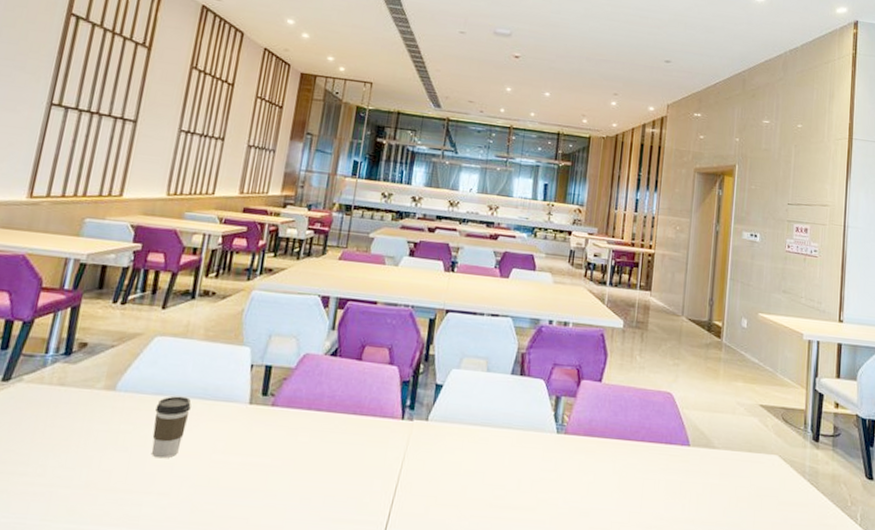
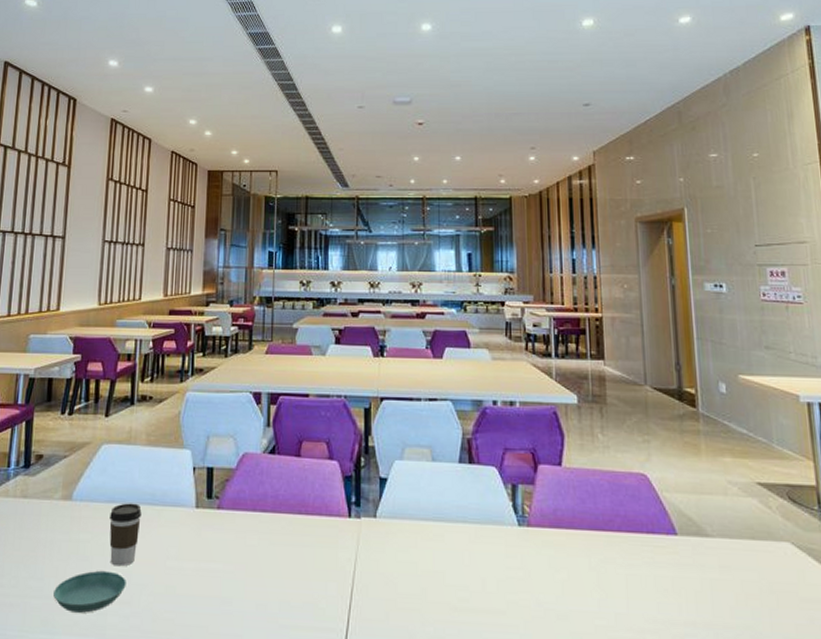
saucer: none [84,462,167,504] -> present [53,570,126,613]

